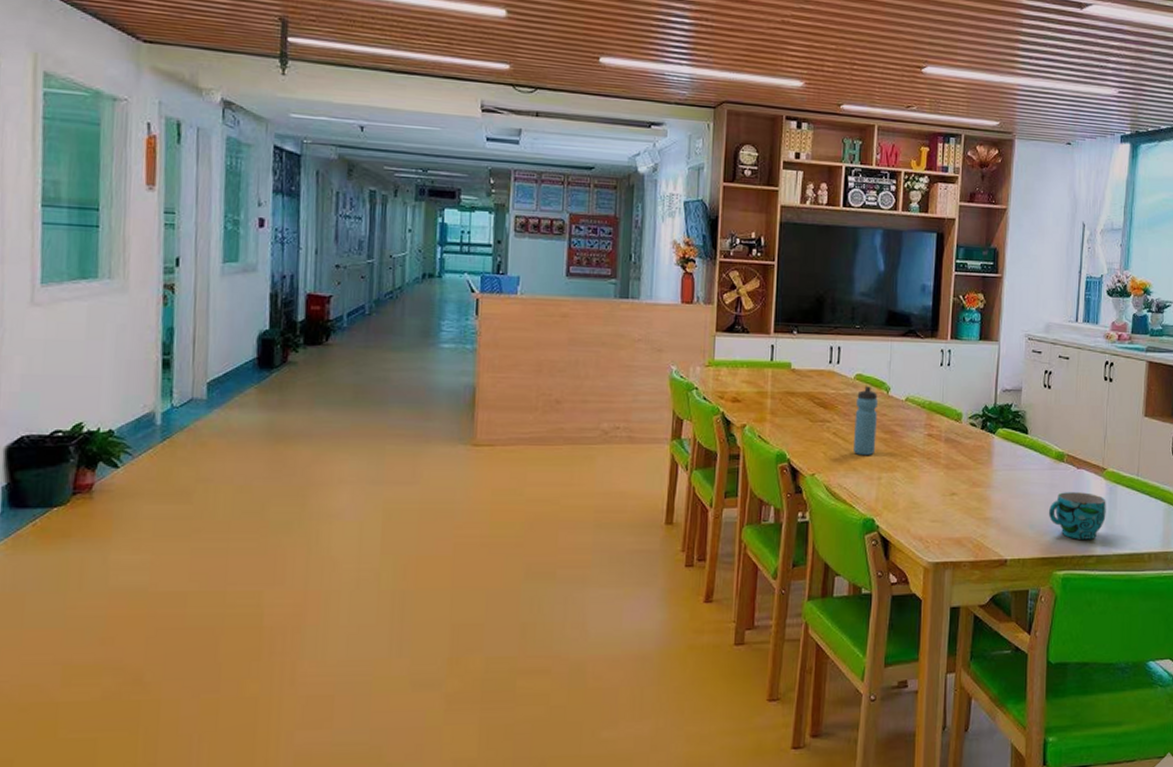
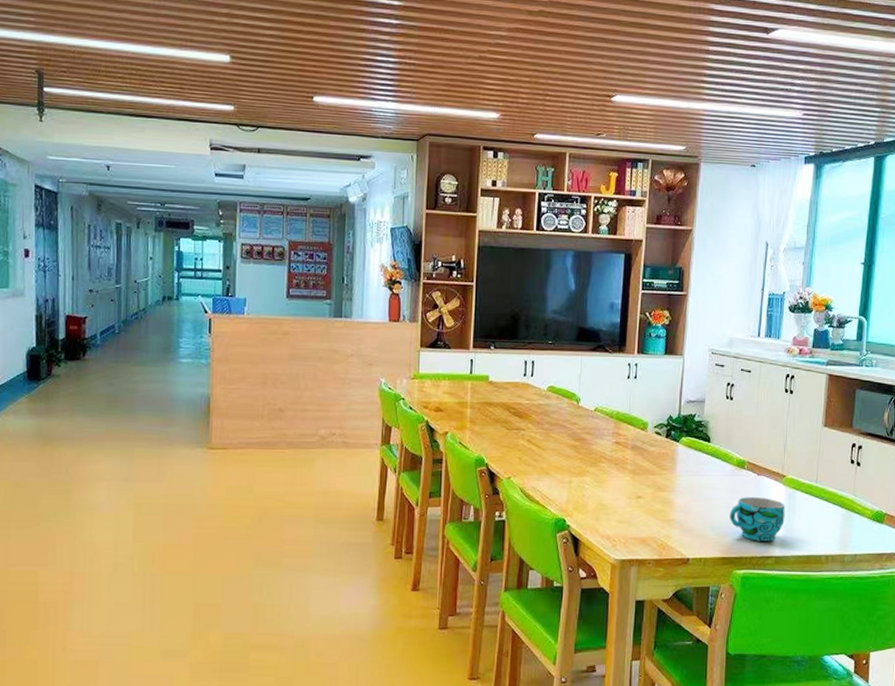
water bottle: present [854,386,878,456] -> none [546,397,569,462]

